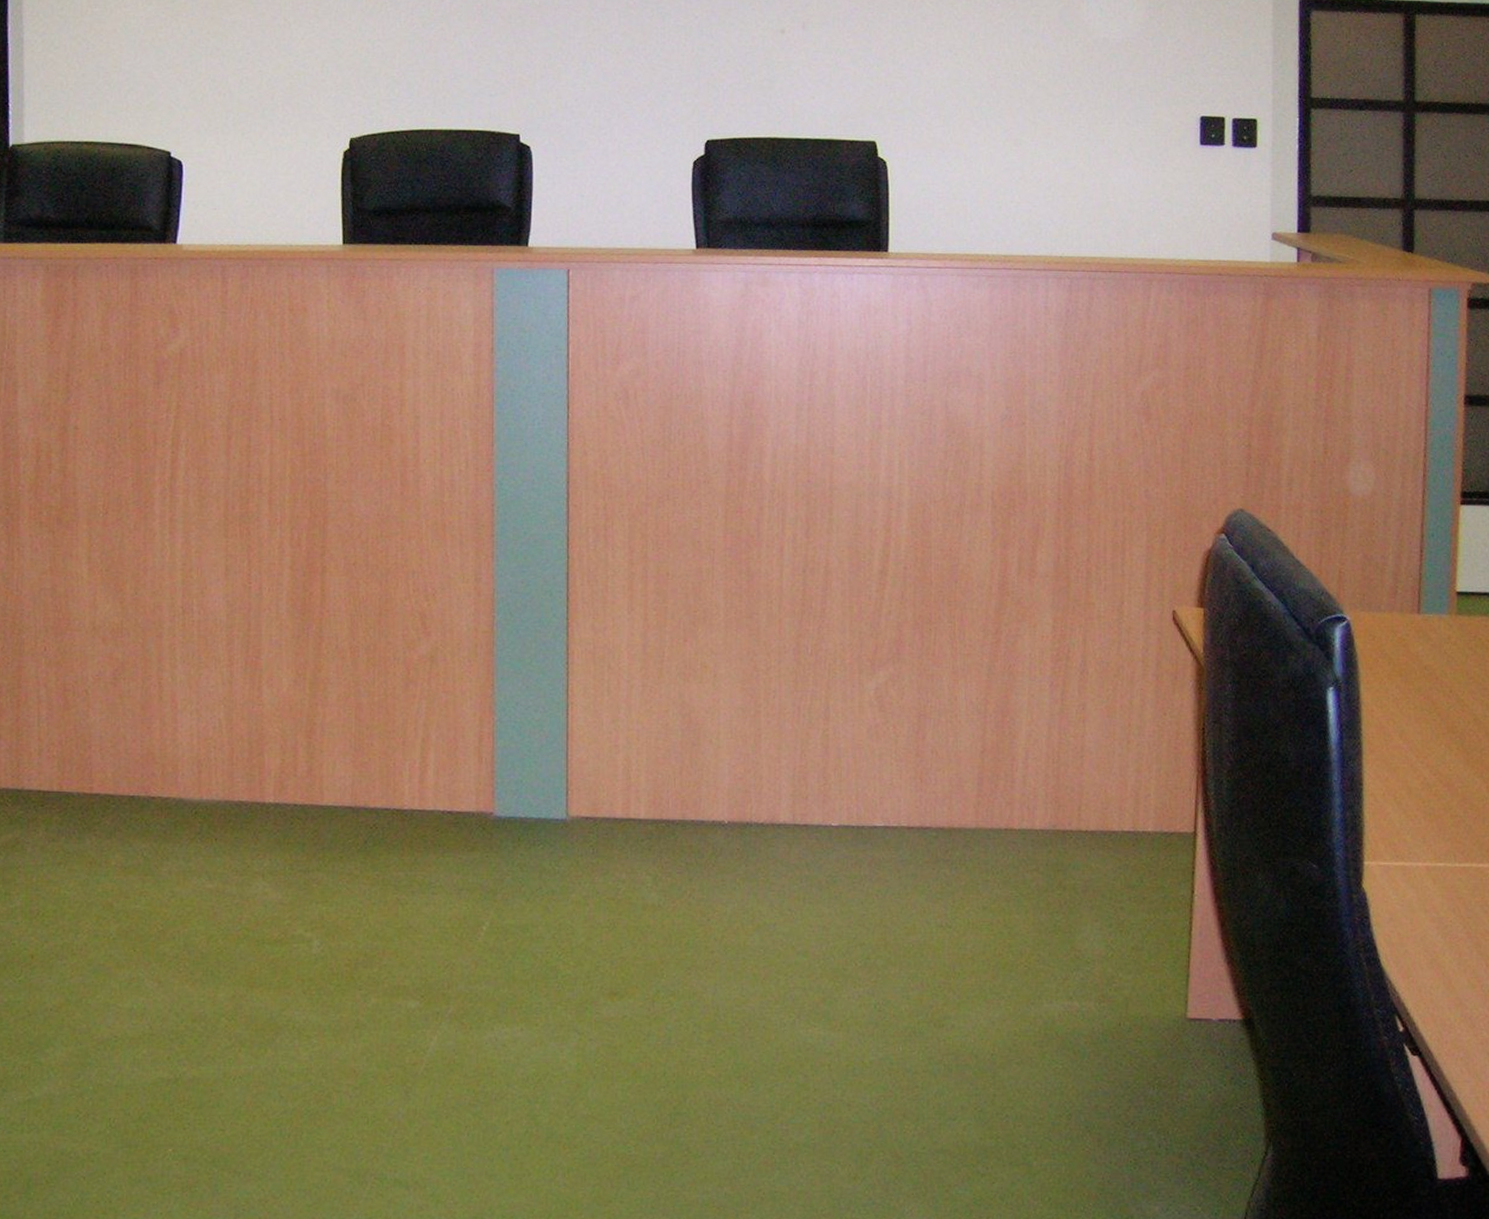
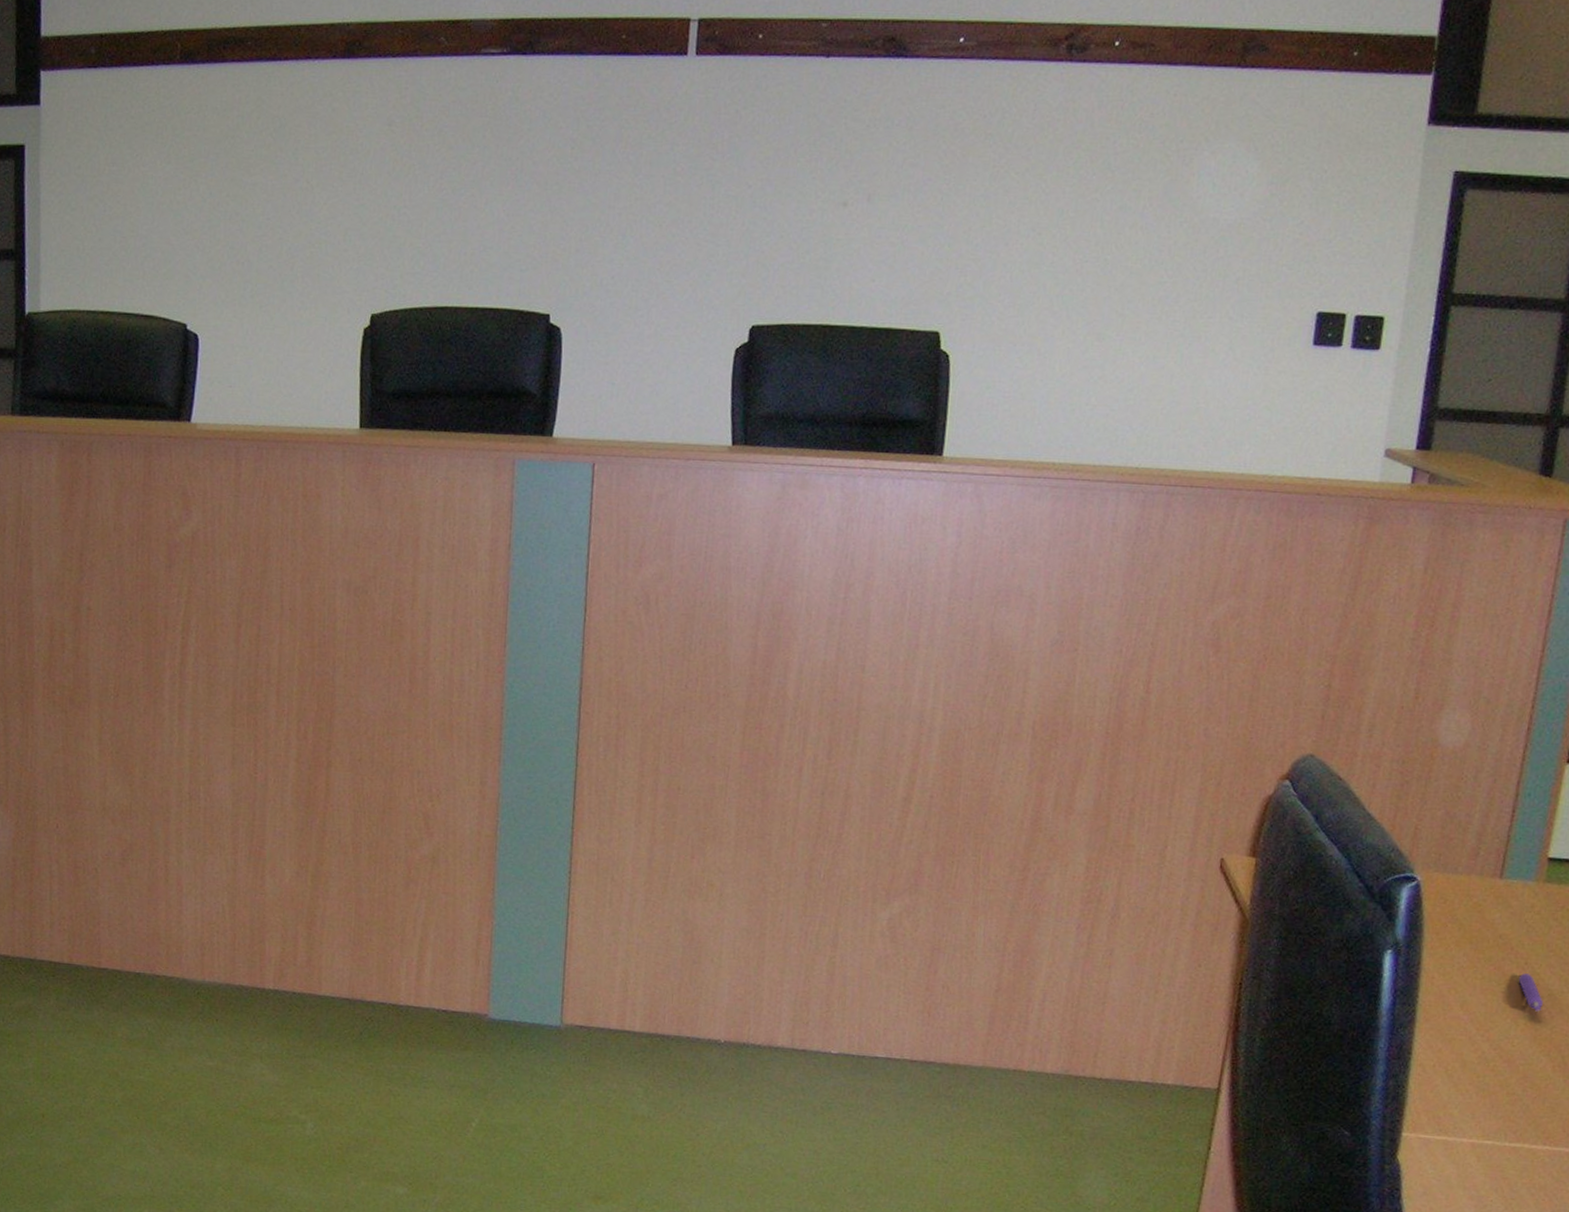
pen: none [1446,701,1470,736] -> present [1518,973,1543,1012]

